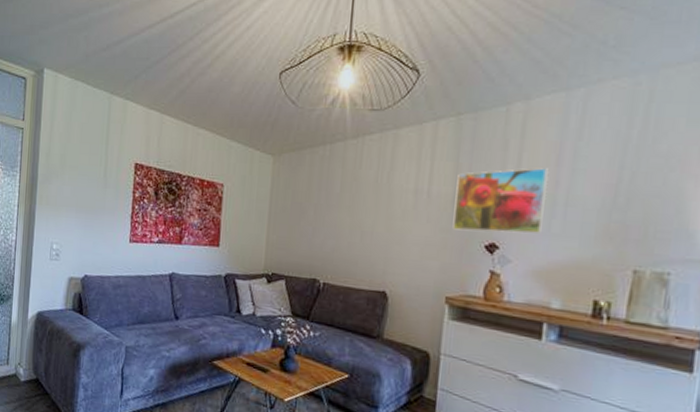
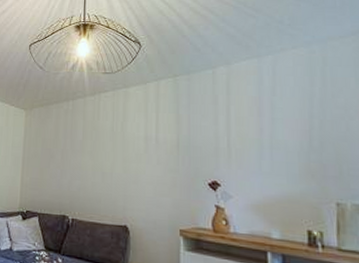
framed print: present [452,168,548,234] -> none [179,118,254,173]

